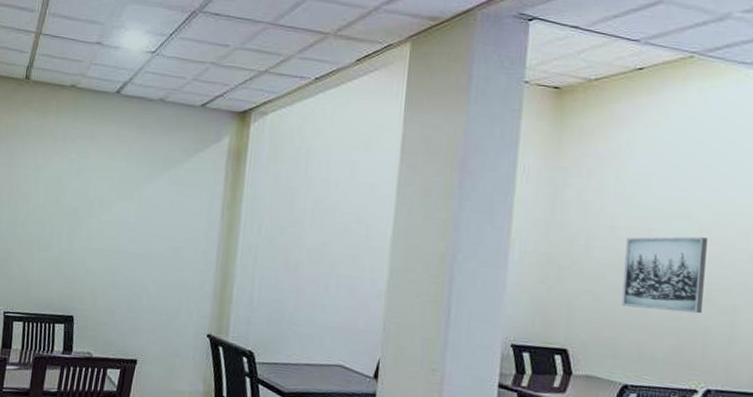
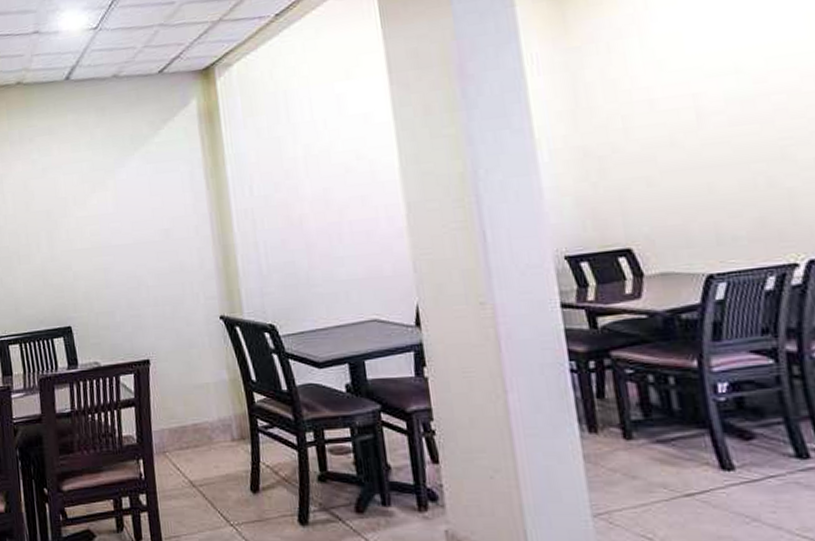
wall art: present [621,236,707,314] -> none [670,88,780,186]

